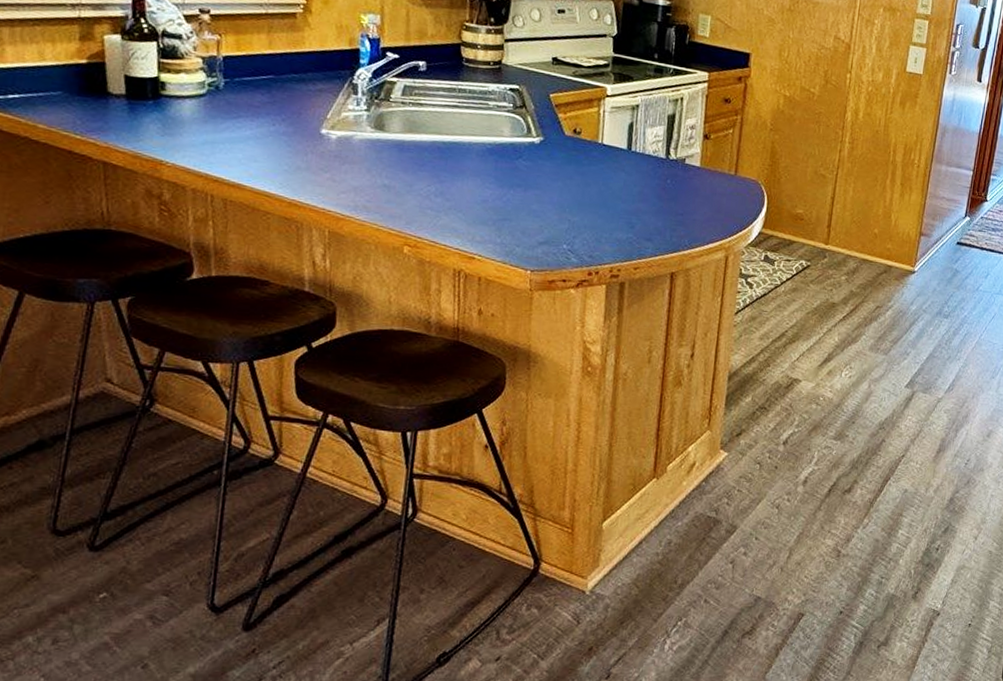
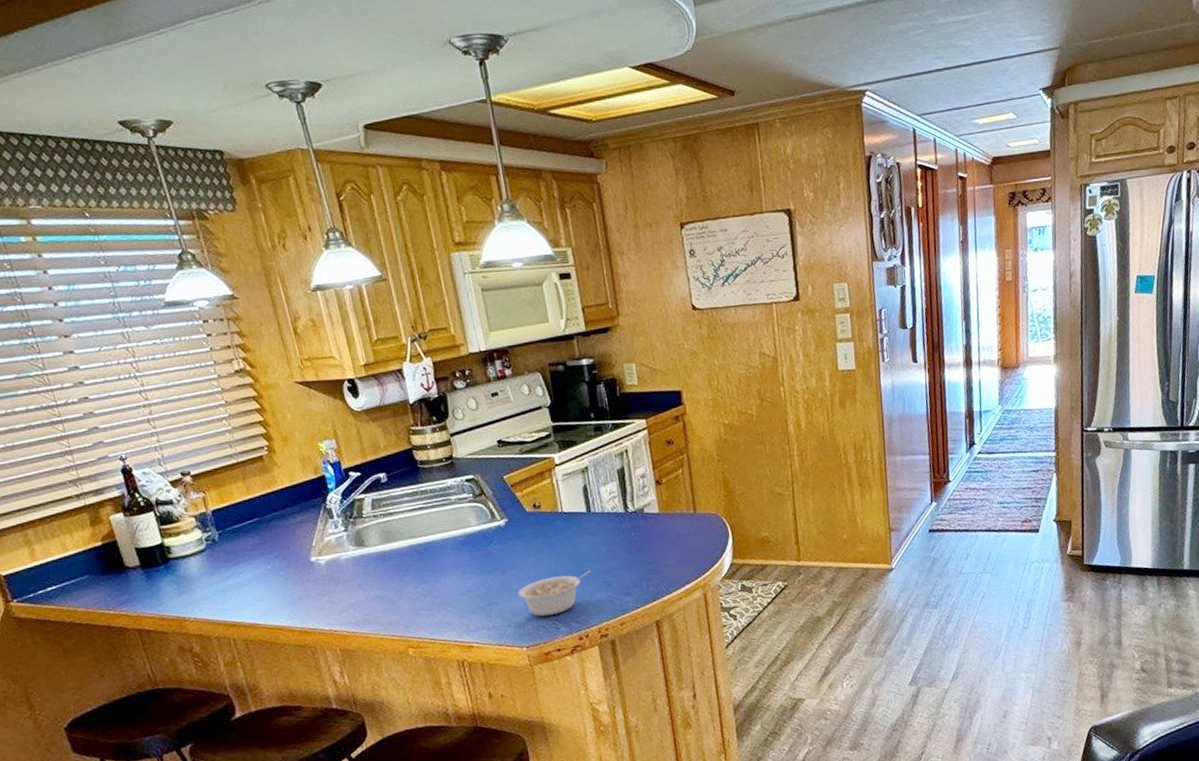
legume: none [535,205,617,244] -> present [518,570,591,616]

